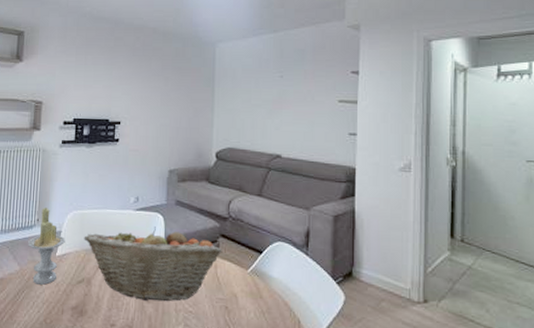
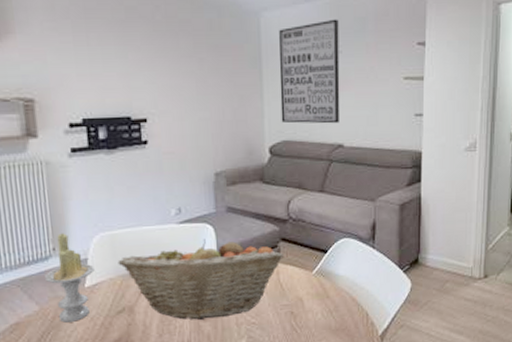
wall art: none [227,50,281,137] -> present [279,19,340,124]

